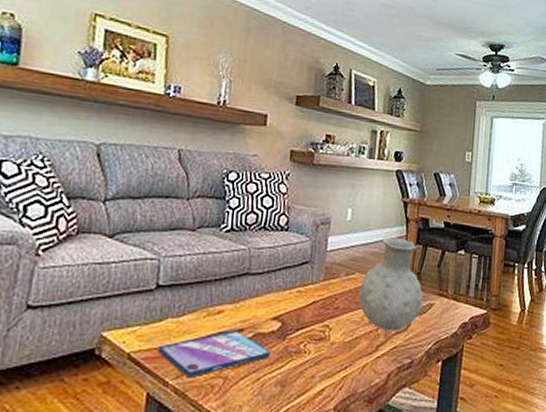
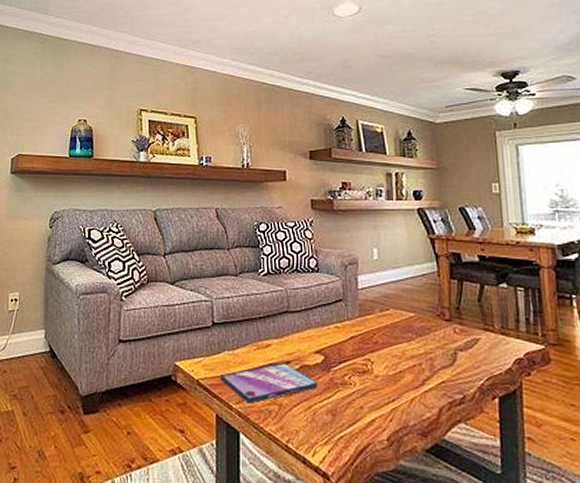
vase: present [358,237,424,331] -> none [395,273,468,366]

